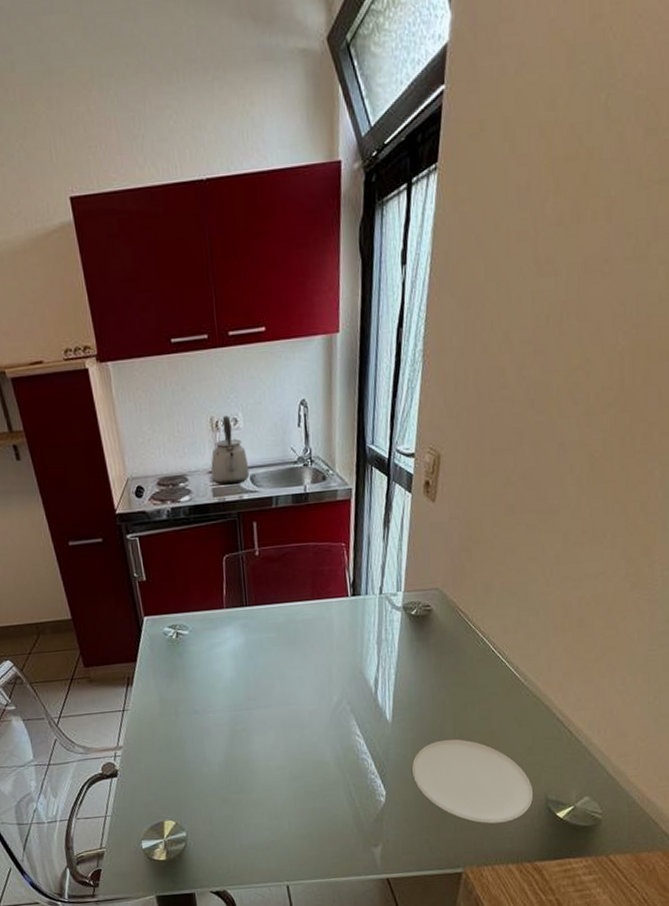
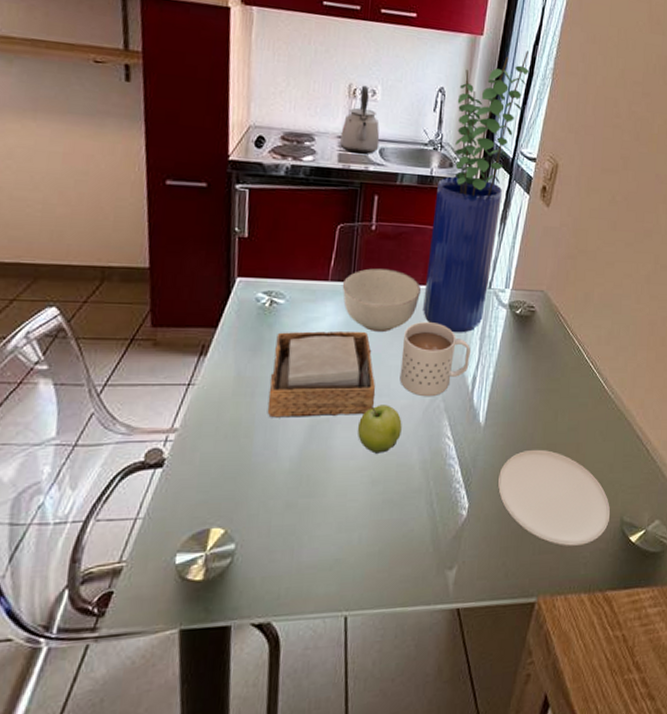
napkin holder: none [187,650,284,732] -> present [267,331,376,418]
bowl: none [236,589,313,649] -> present [342,268,422,331]
fruit: none [272,711,313,754] -> present [357,405,402,454]
mug: none [302,633,370,702] -> present [400,322,471,397]
vase: none [313,337,396,641] -> present [423,50,530,333]

